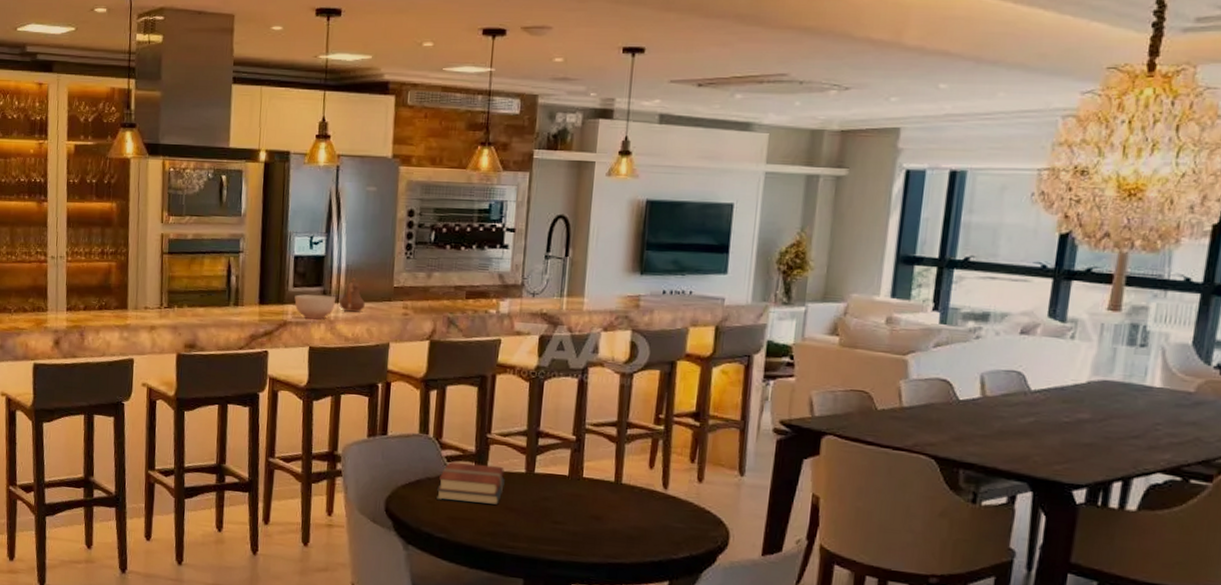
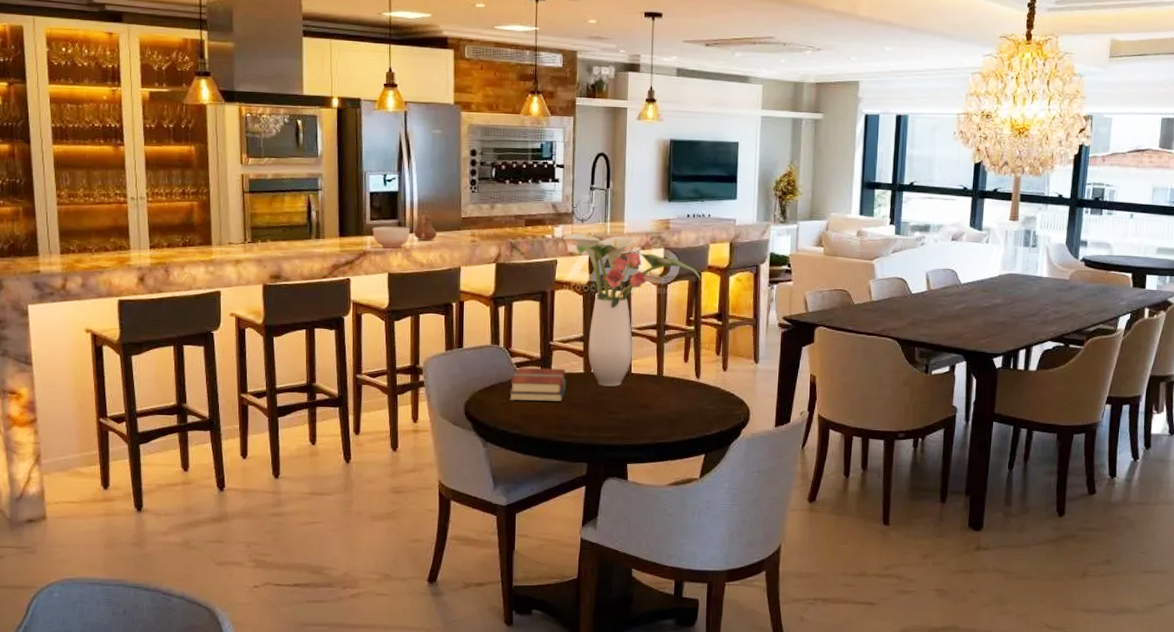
flower arrangement: none [509,308,676,492] -> present [562,232,701,387]

